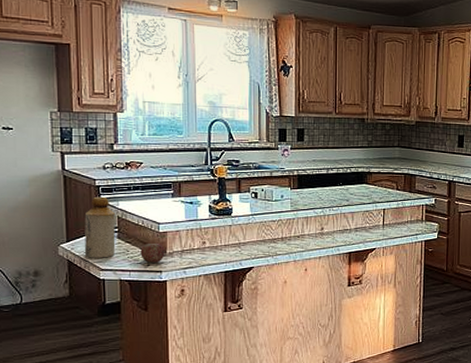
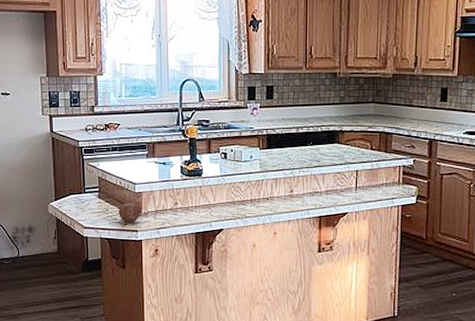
bottle: present [84,196,116,258] -> none [70,157,97,217]

